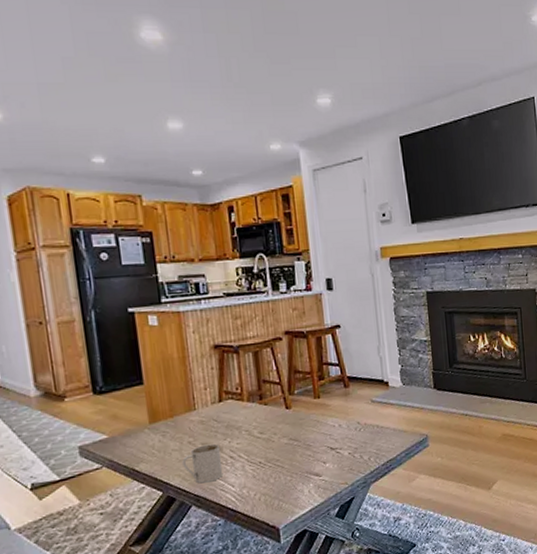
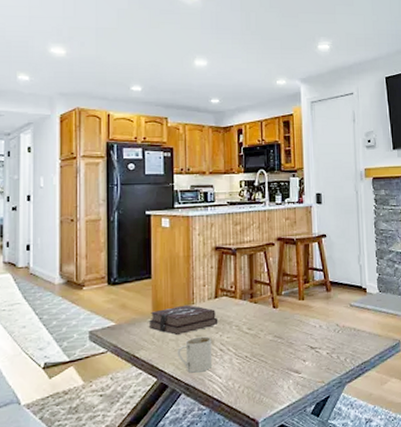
hardback book: none [145,411,226,444] -> present [148,305,218,335]

